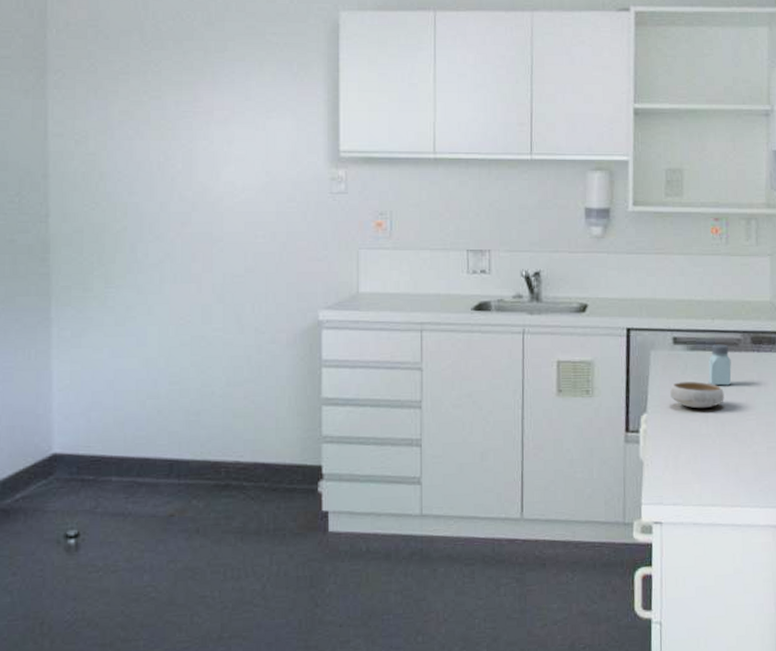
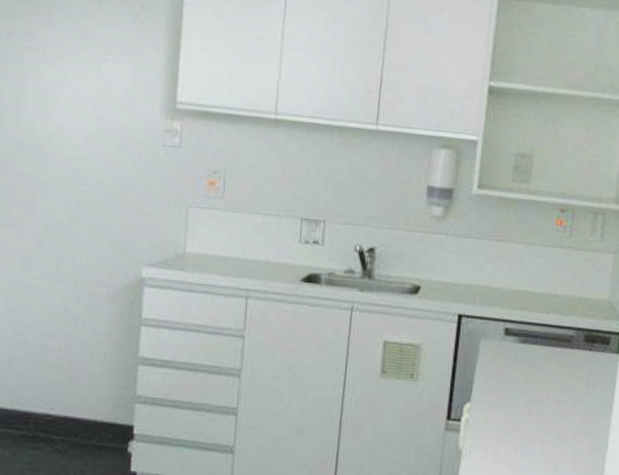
bowl: present [670,381,724,409] -> none [496,374,551,403]
saltshaker: present [708,344,732,386] -> none [536,339,562,382]

